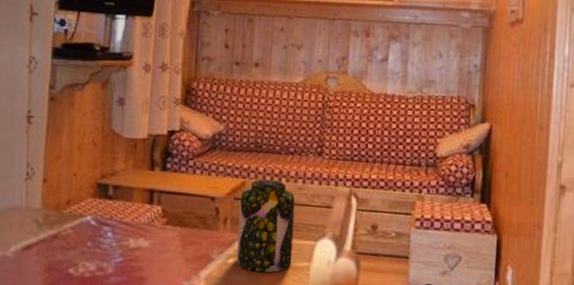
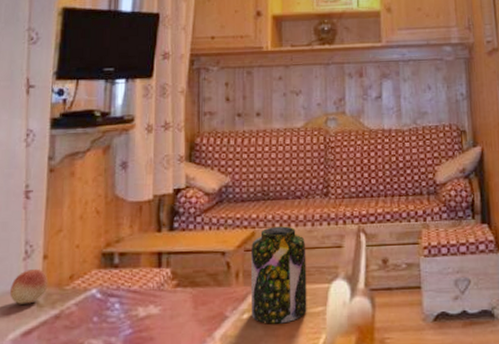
fruit: none [12,189,47,222] -> present [9,268,49,304]

